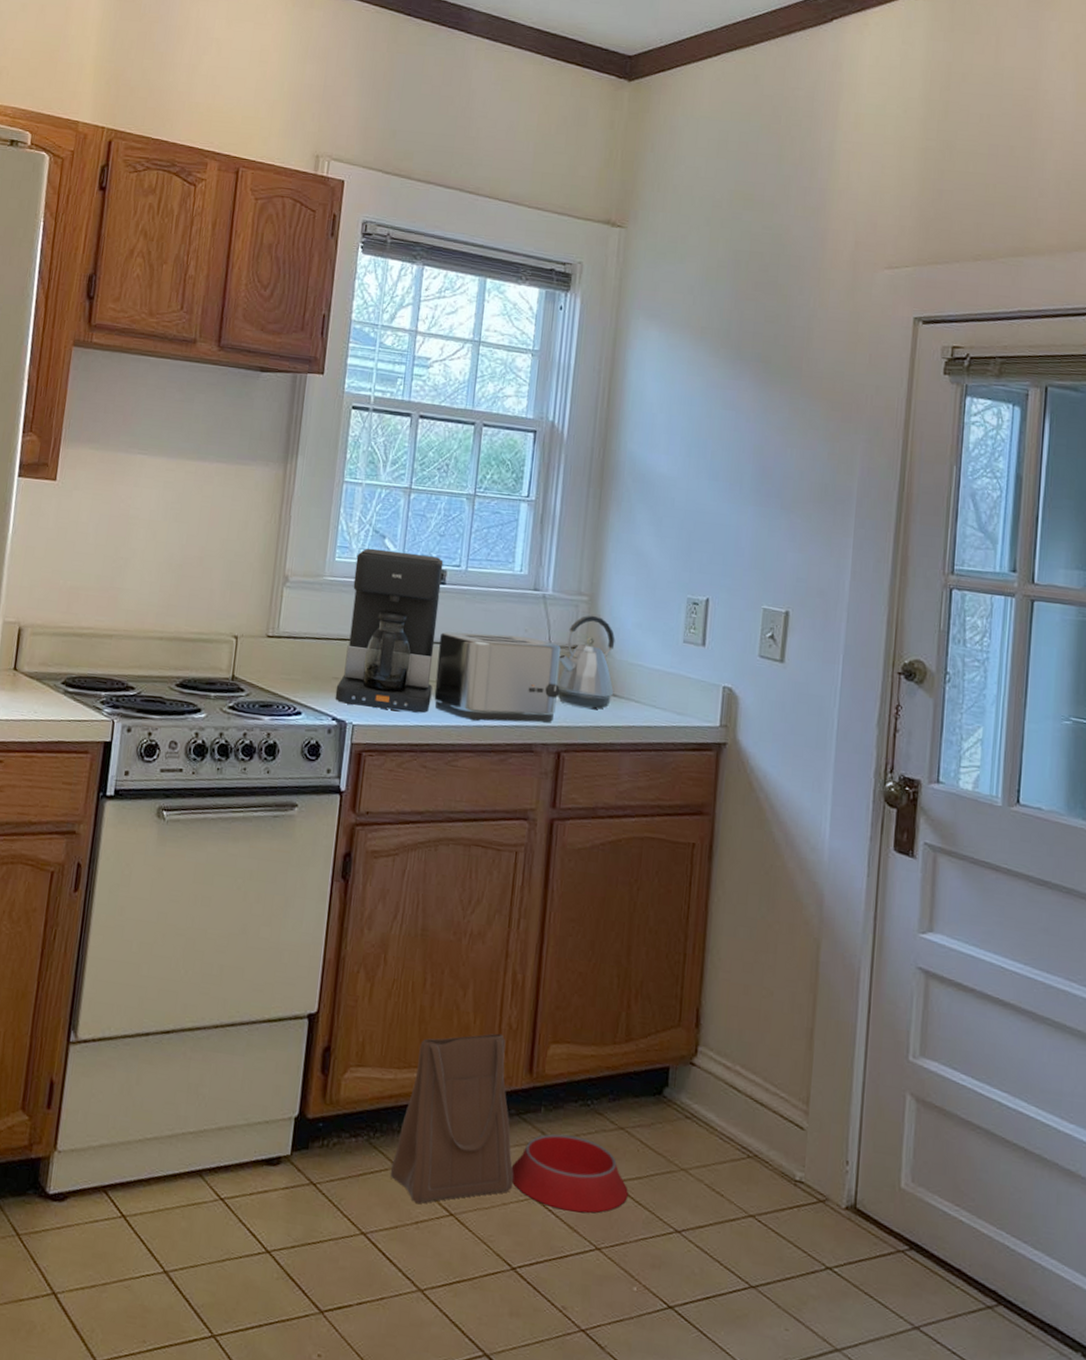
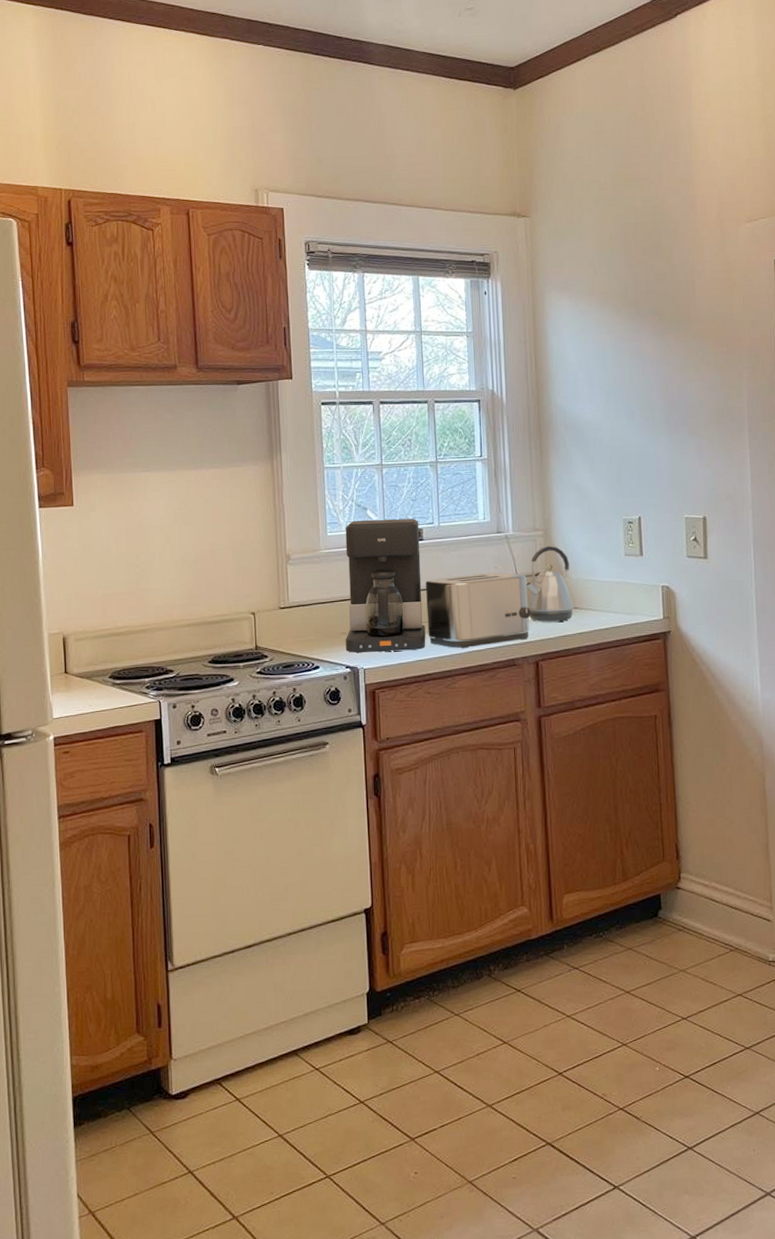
shopping bag: present [390,1033,514,1204] -> none [450,894,551,1039]
pet bowl: present [511,1134,628,1213] -> none [547,962,642,1021]

